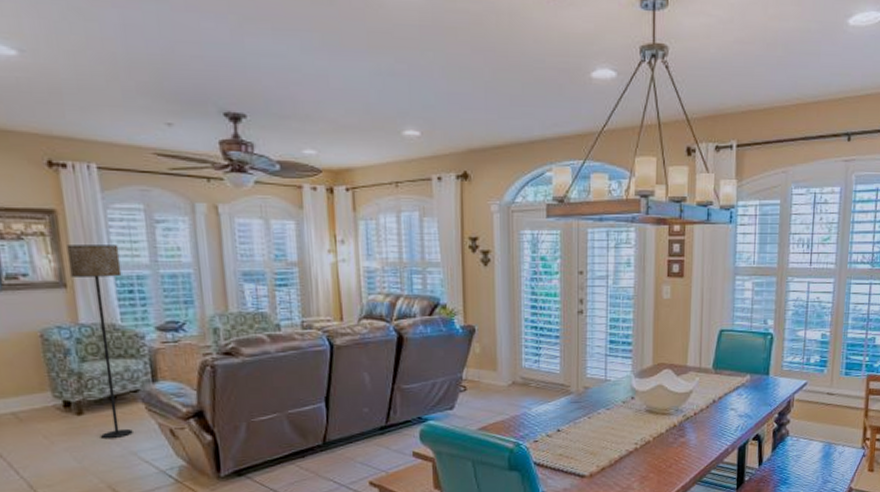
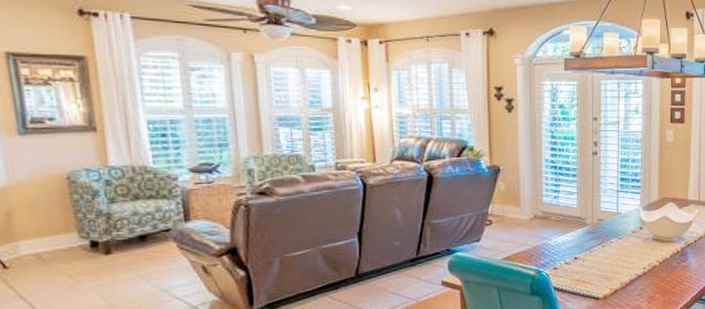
floor lamp: present [66,245,133,440] -> none [97,90,164,278]

